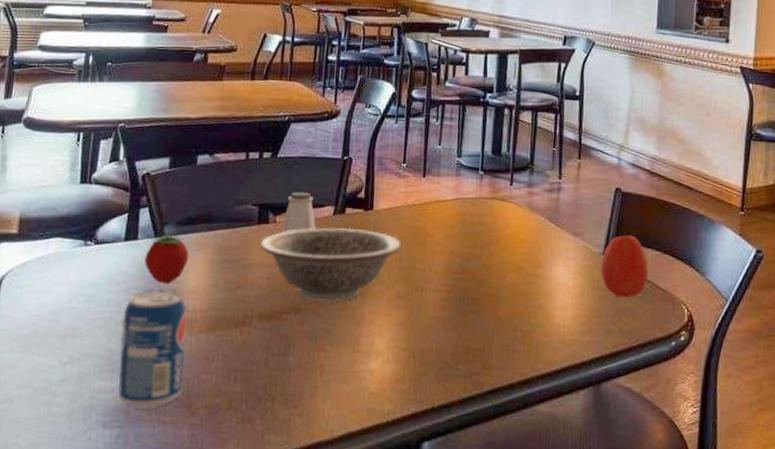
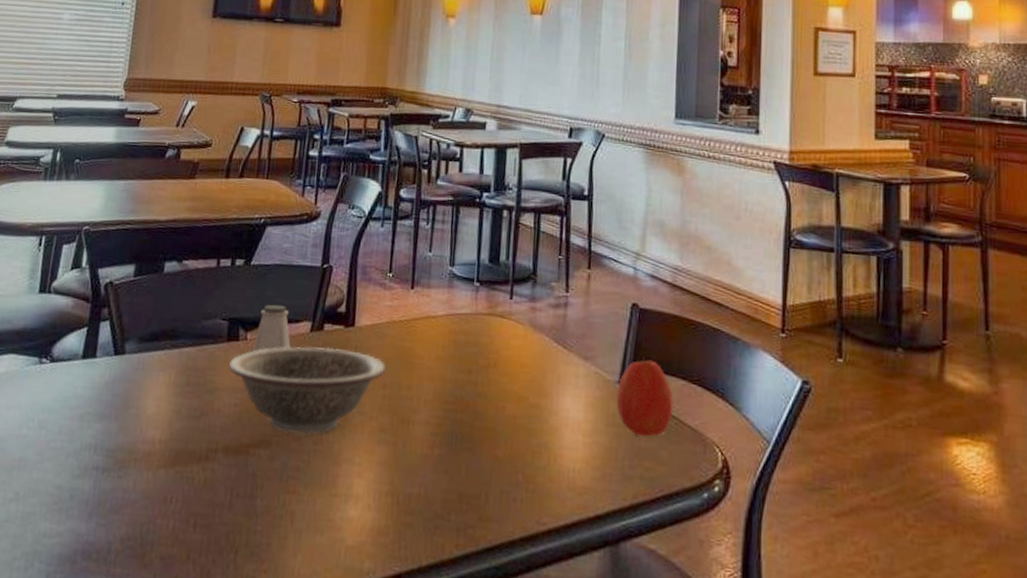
beverage can: present [118,290,186,409] -> none [65,417,145,558]
fruit: present [144,234,189,285] -> none [102,352,151,410]

